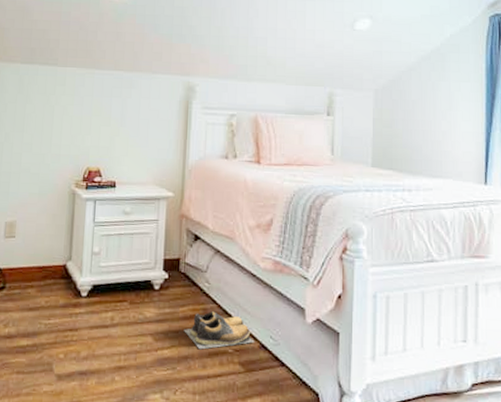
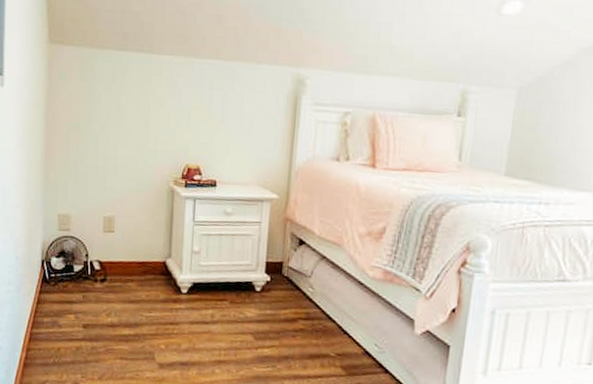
shoes: present [184,311,255,350] -> none [285,315,358,352]

